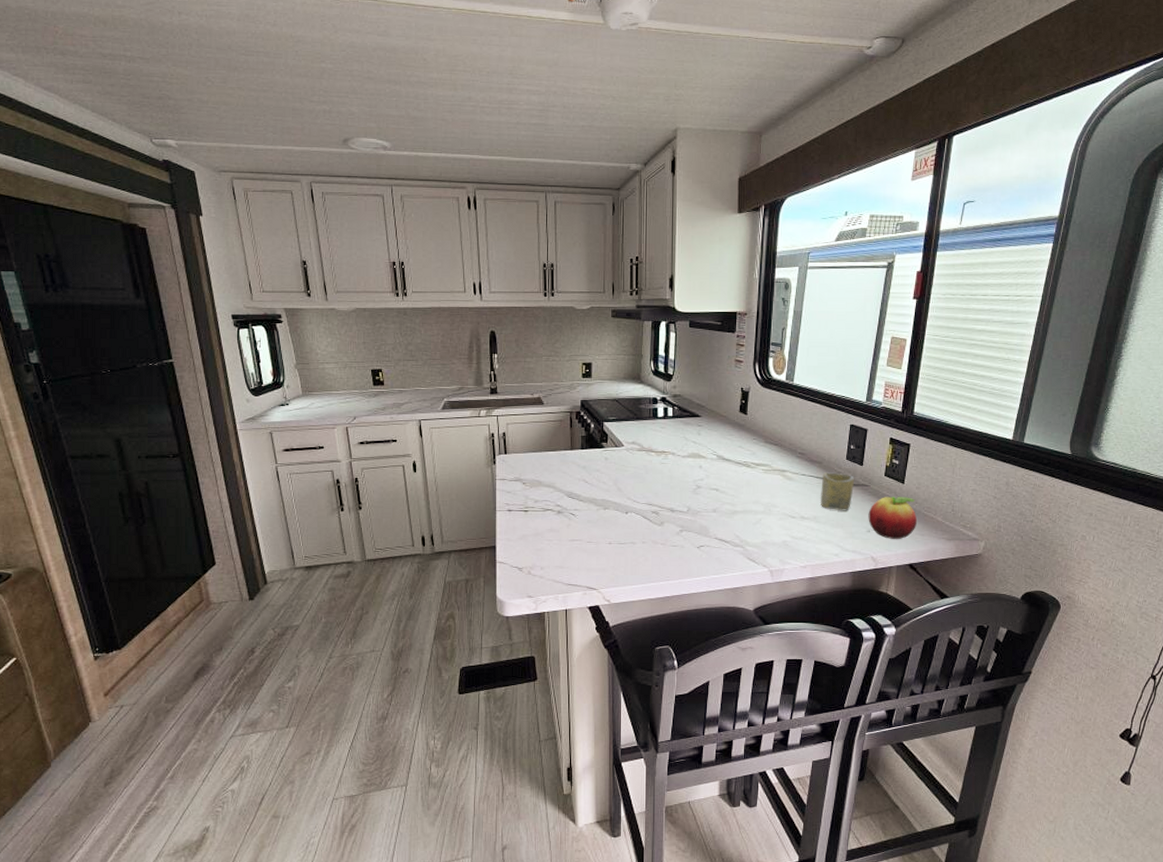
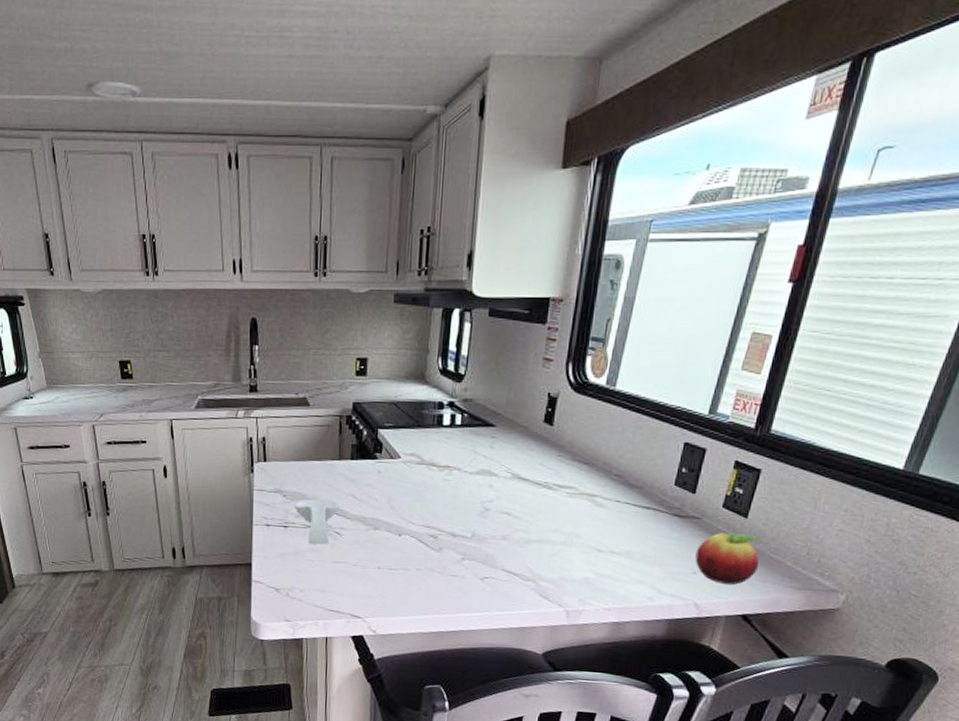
spoon rest: none [533,484,573,525] -> present [294,498,339,545]
cup: present [820,472,855,511] -> none [635,499,683,548]

